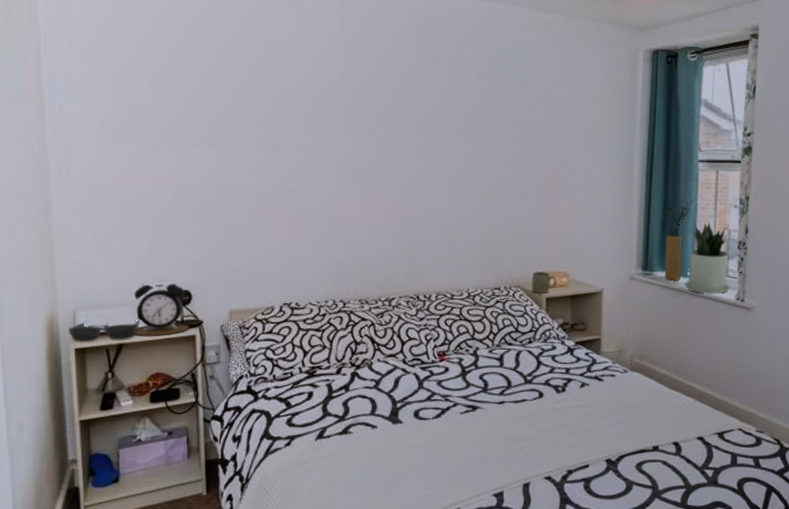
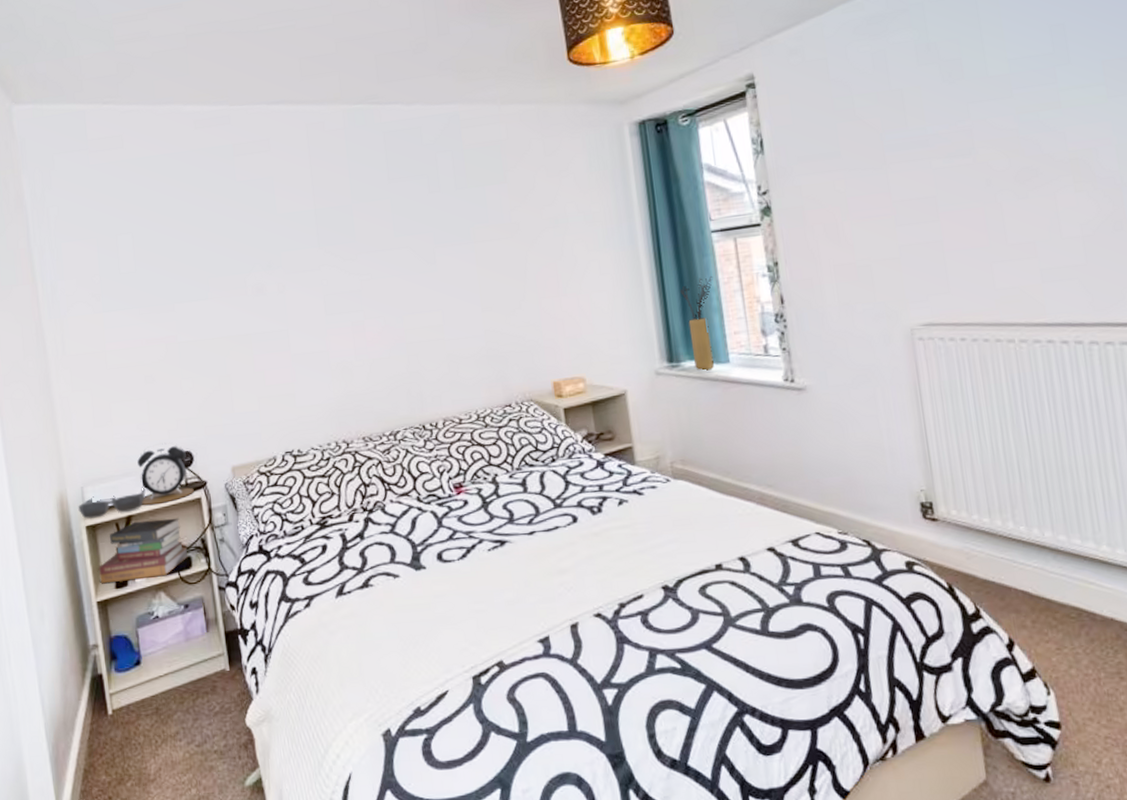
books: none [84,350,177,405] -> present [98,517,189,584]
mug: present [531,271,557,293] -> none [544,380,574,405]
planter: present [684,223,730,295] -> none [719,298,774,380]

